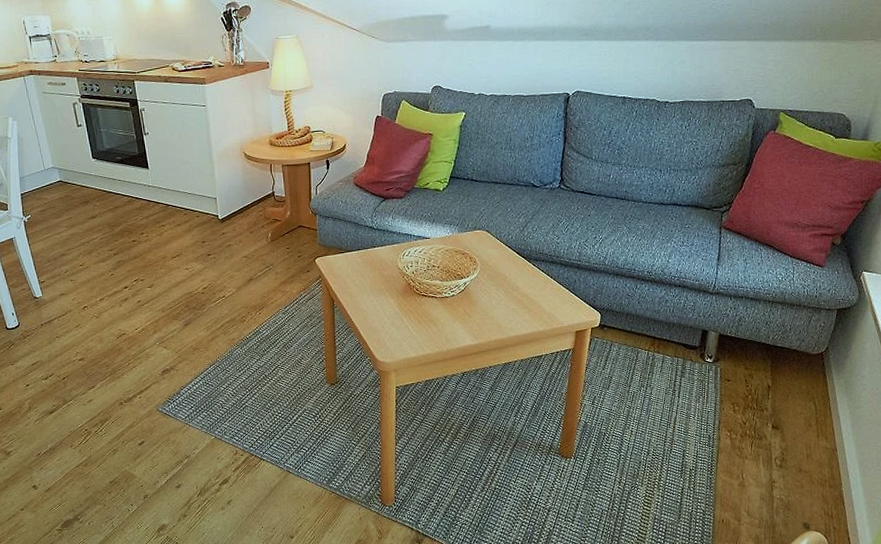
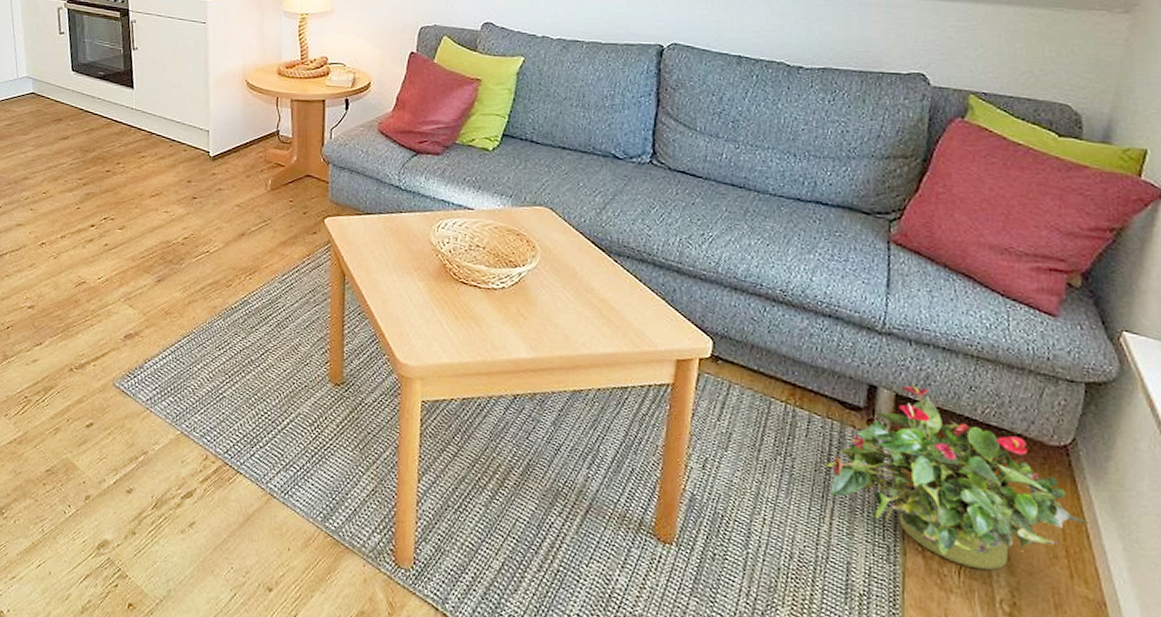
potted plant: none [673,326,830,441] -> present [827,385,1087,571]

